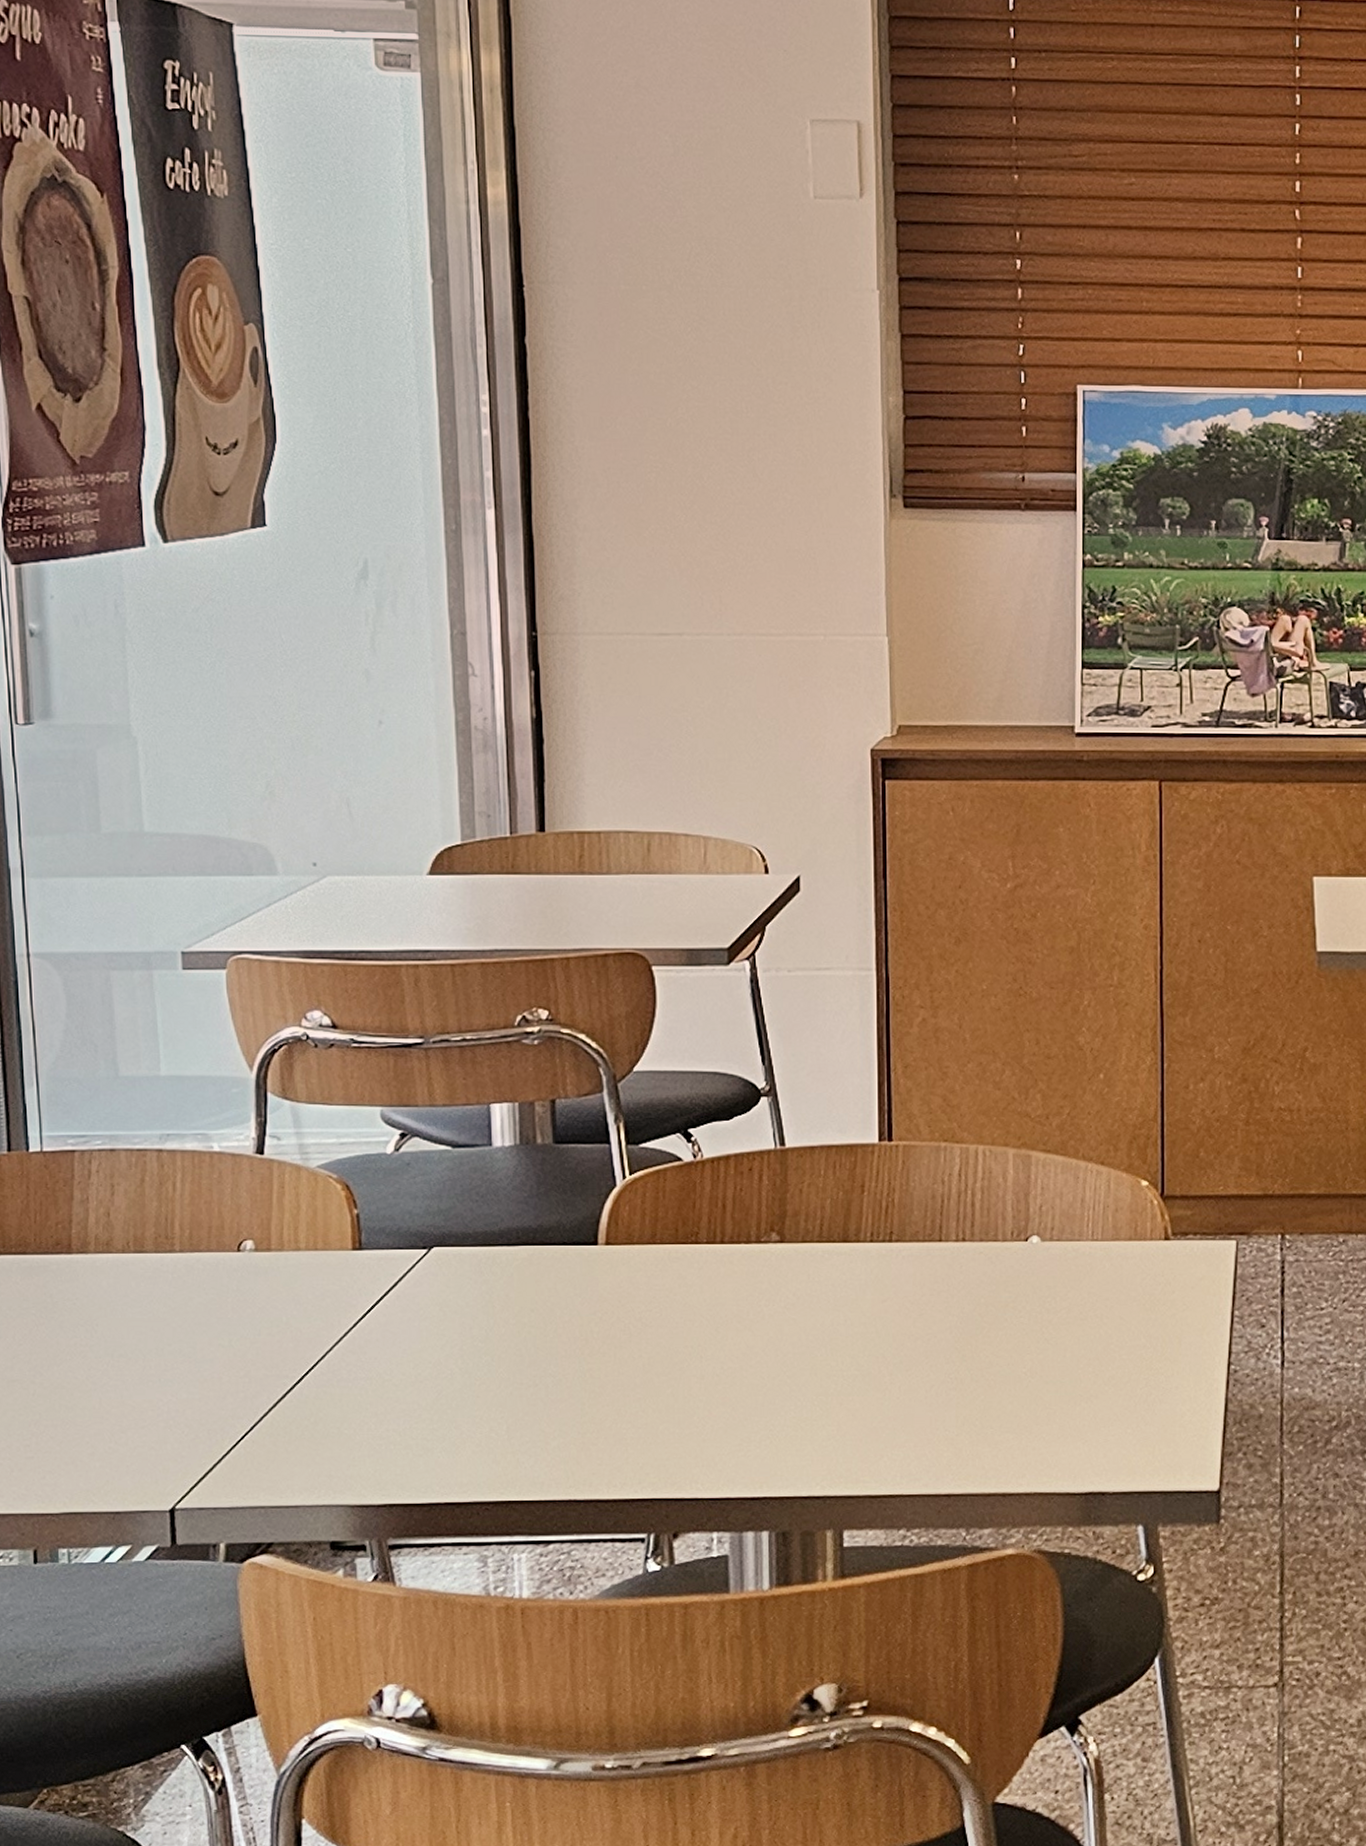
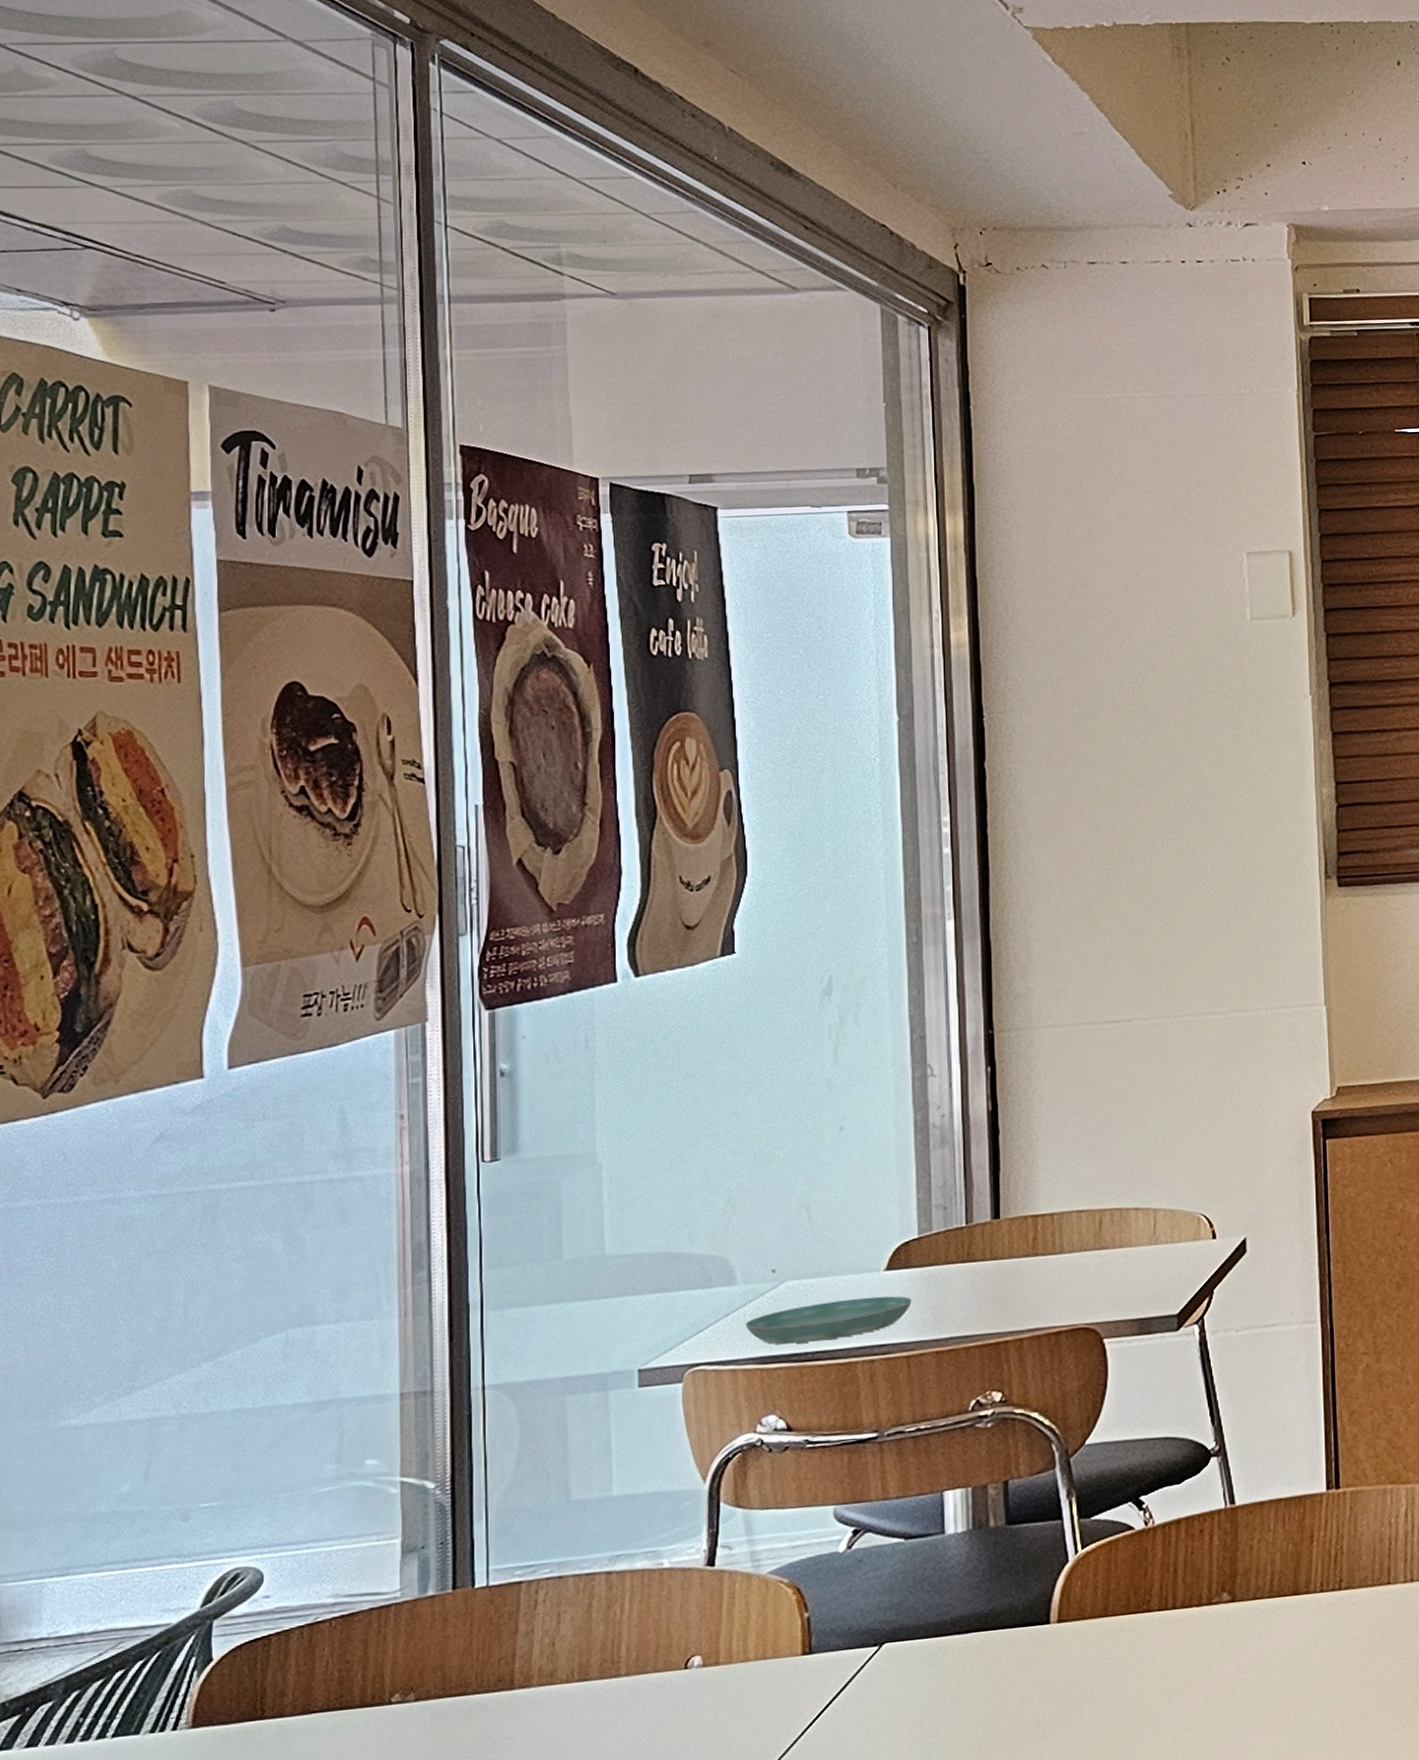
saucer: none [287,900,456,941] -> present [745,1296,912,1345]

